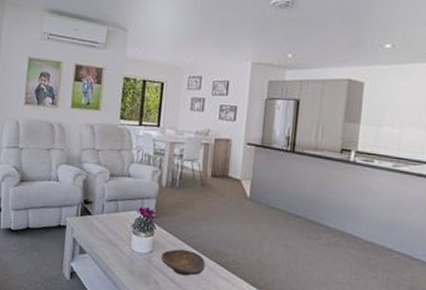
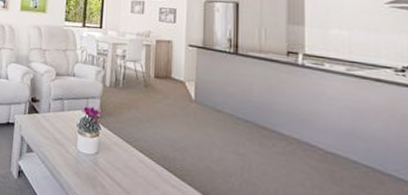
decorative bowl: present [161,249,206,276] -> none [106,151,153,181]

